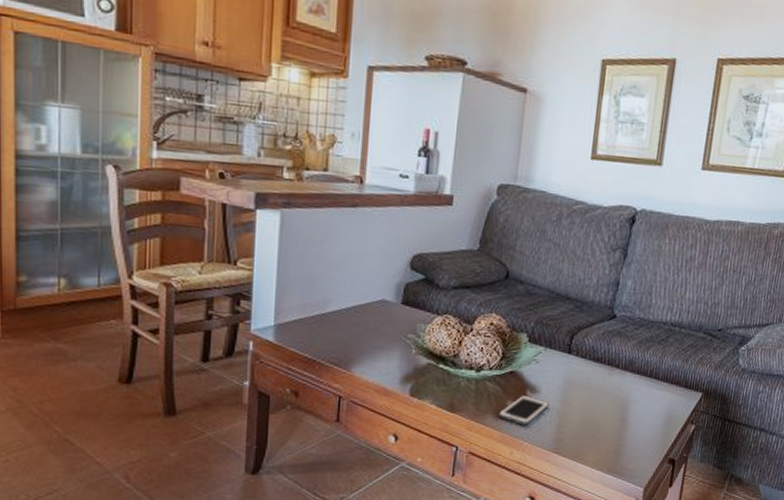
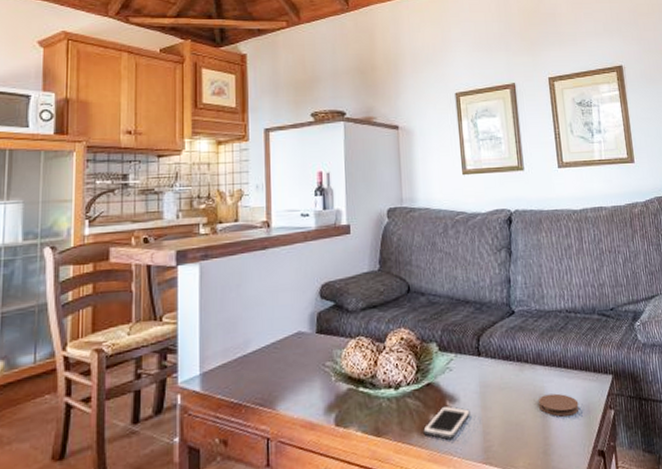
coaster: none [620,400,661,424] -> present [539,393,580,417]

